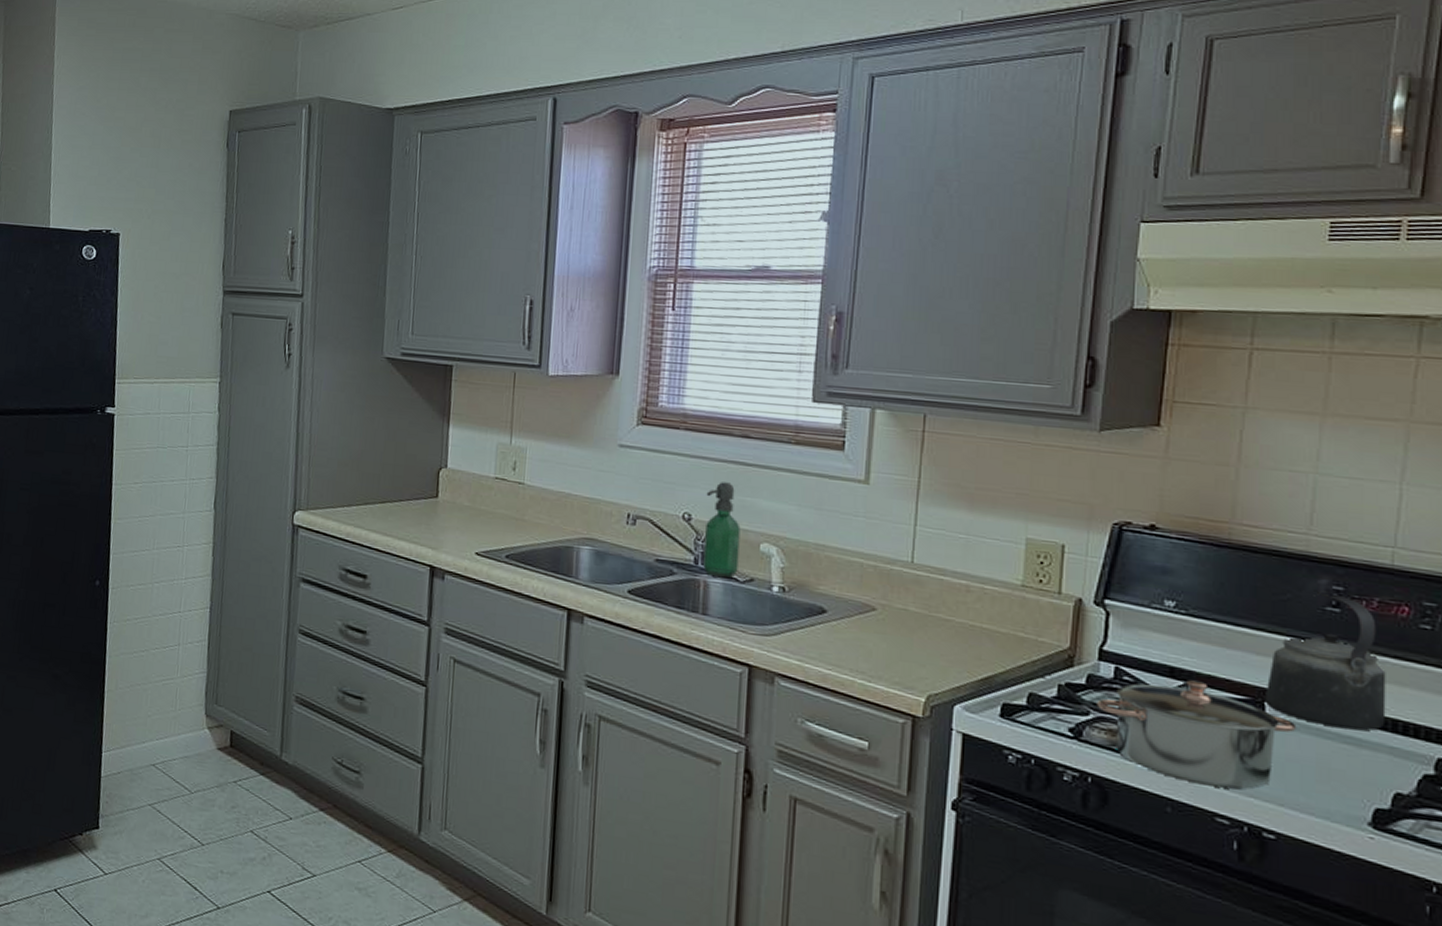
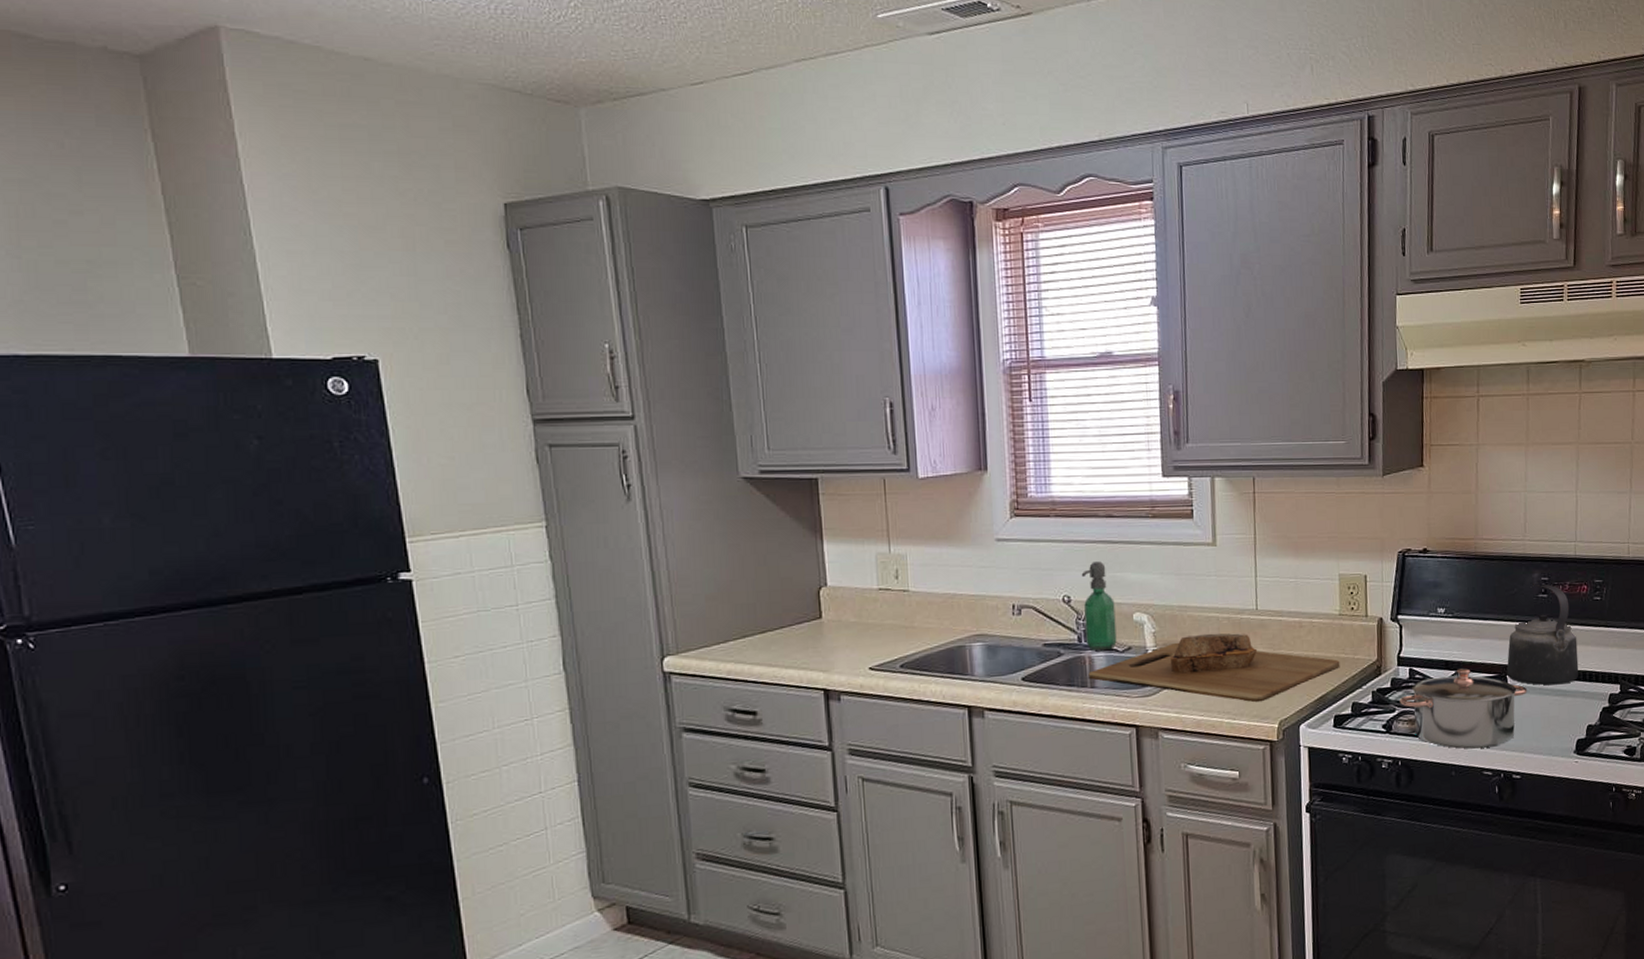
cutting board: none [701,578,1017,669] -> present [1088,633,1340,703]

